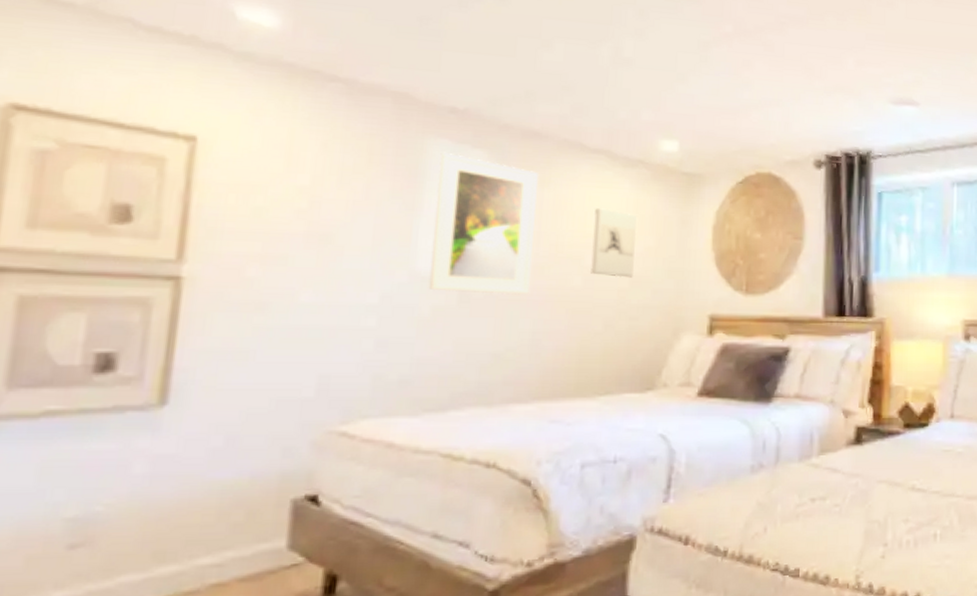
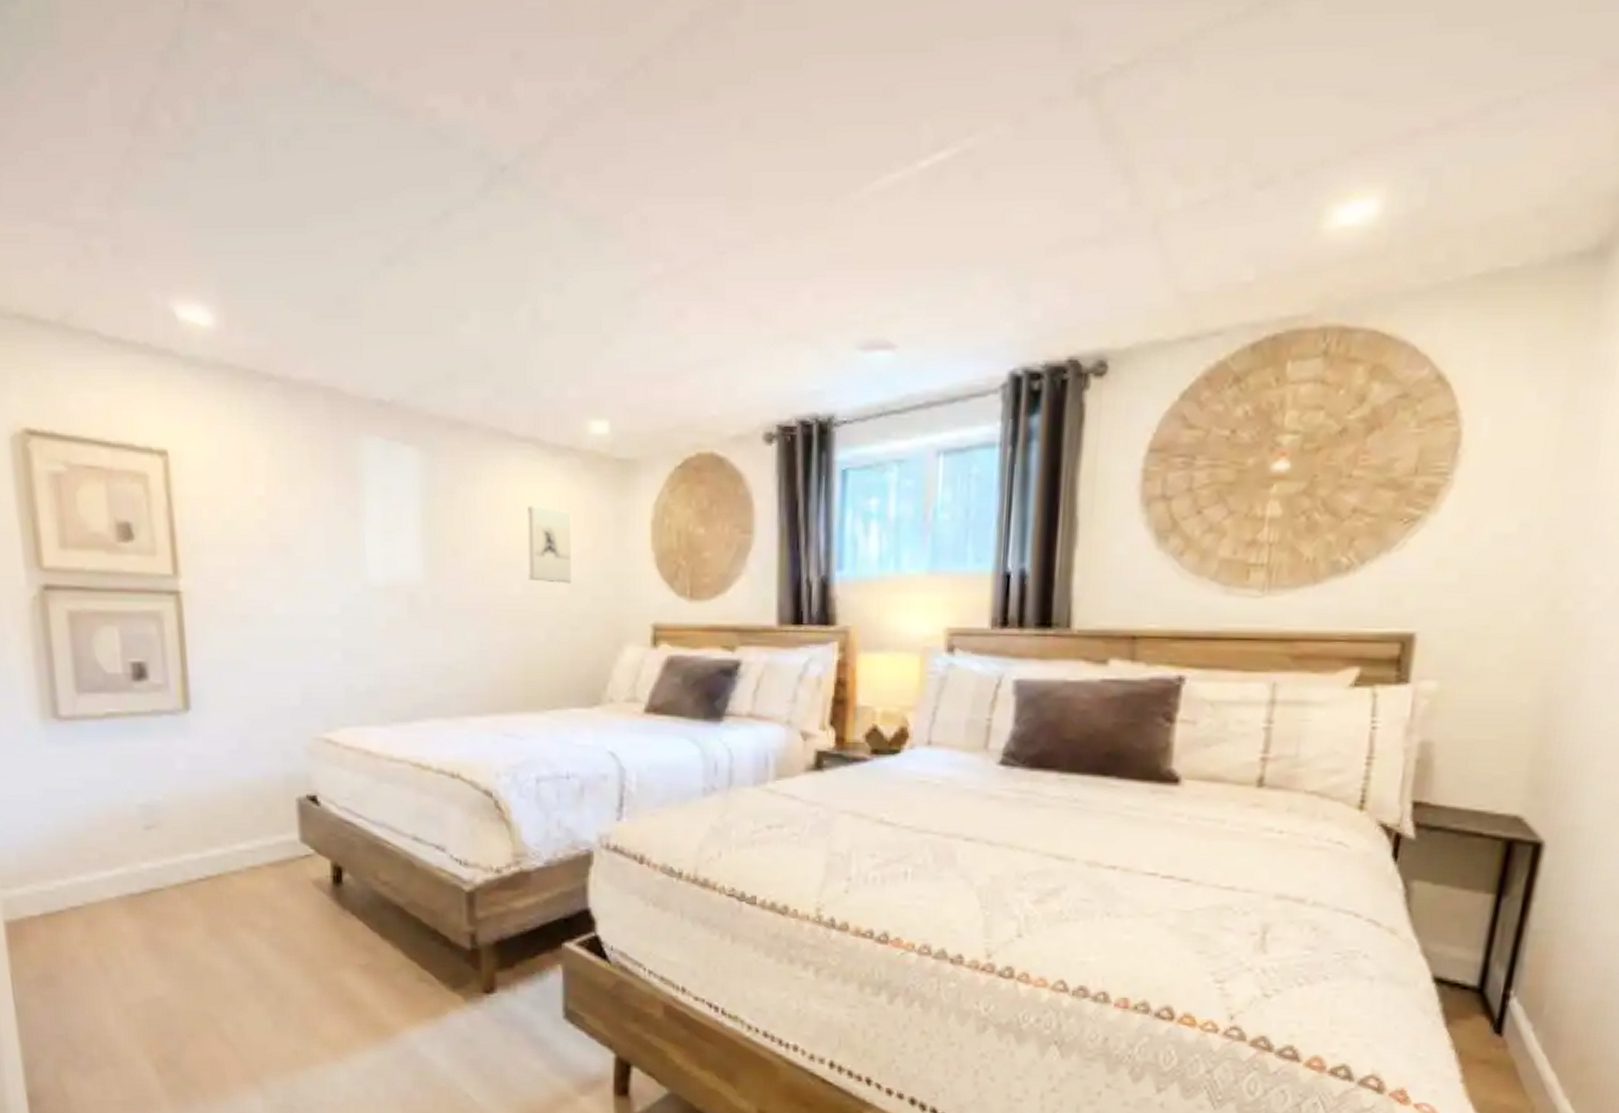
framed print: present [428,152,538,295] -> none [374,451,472,604]

